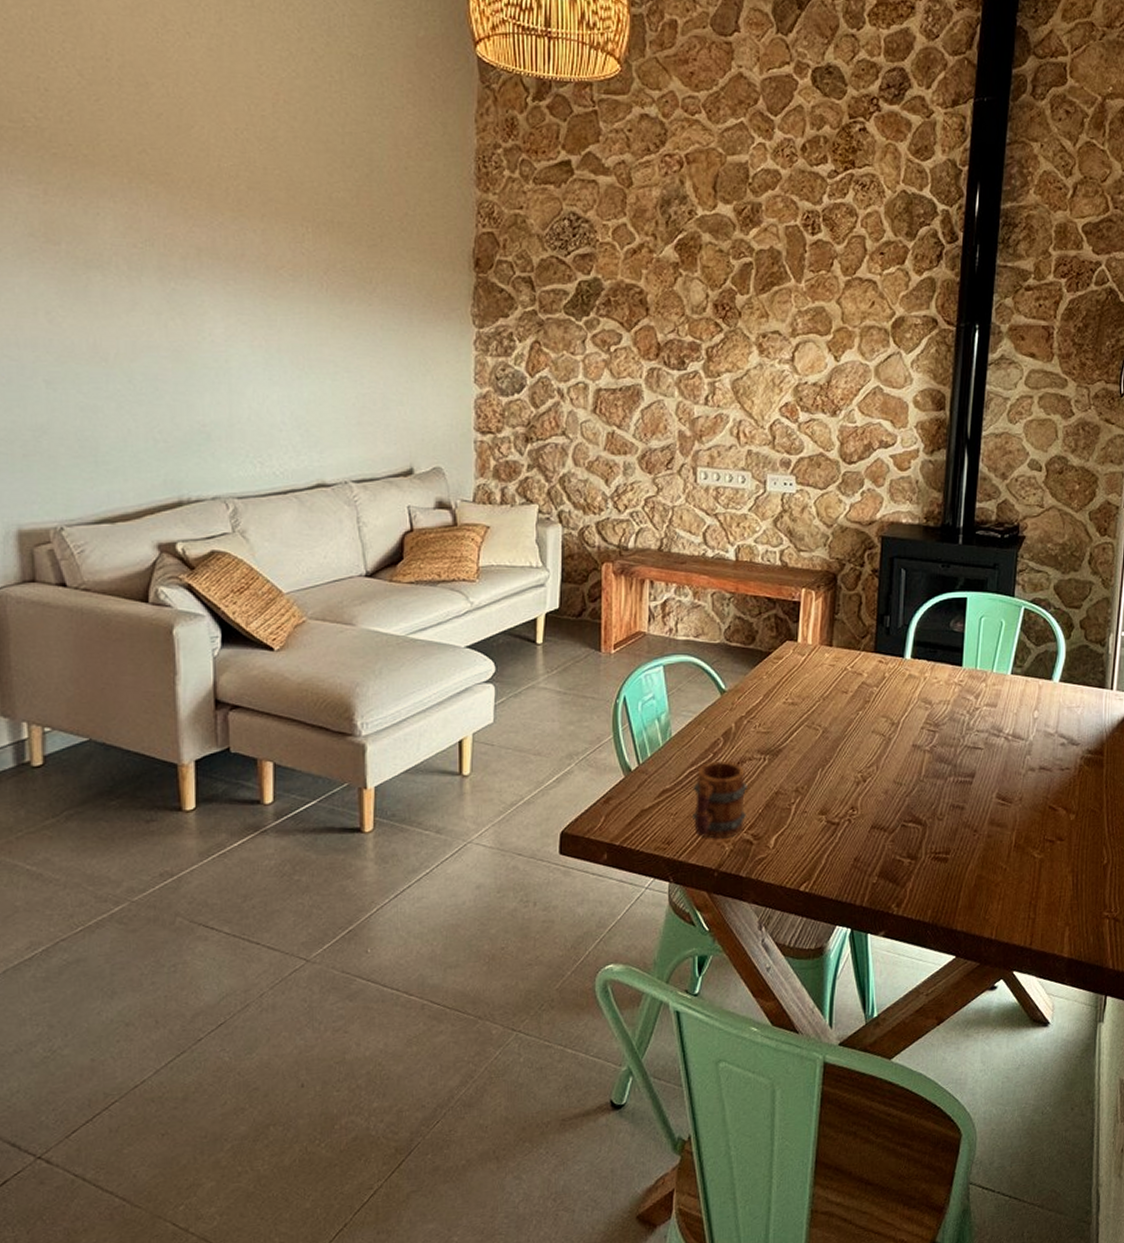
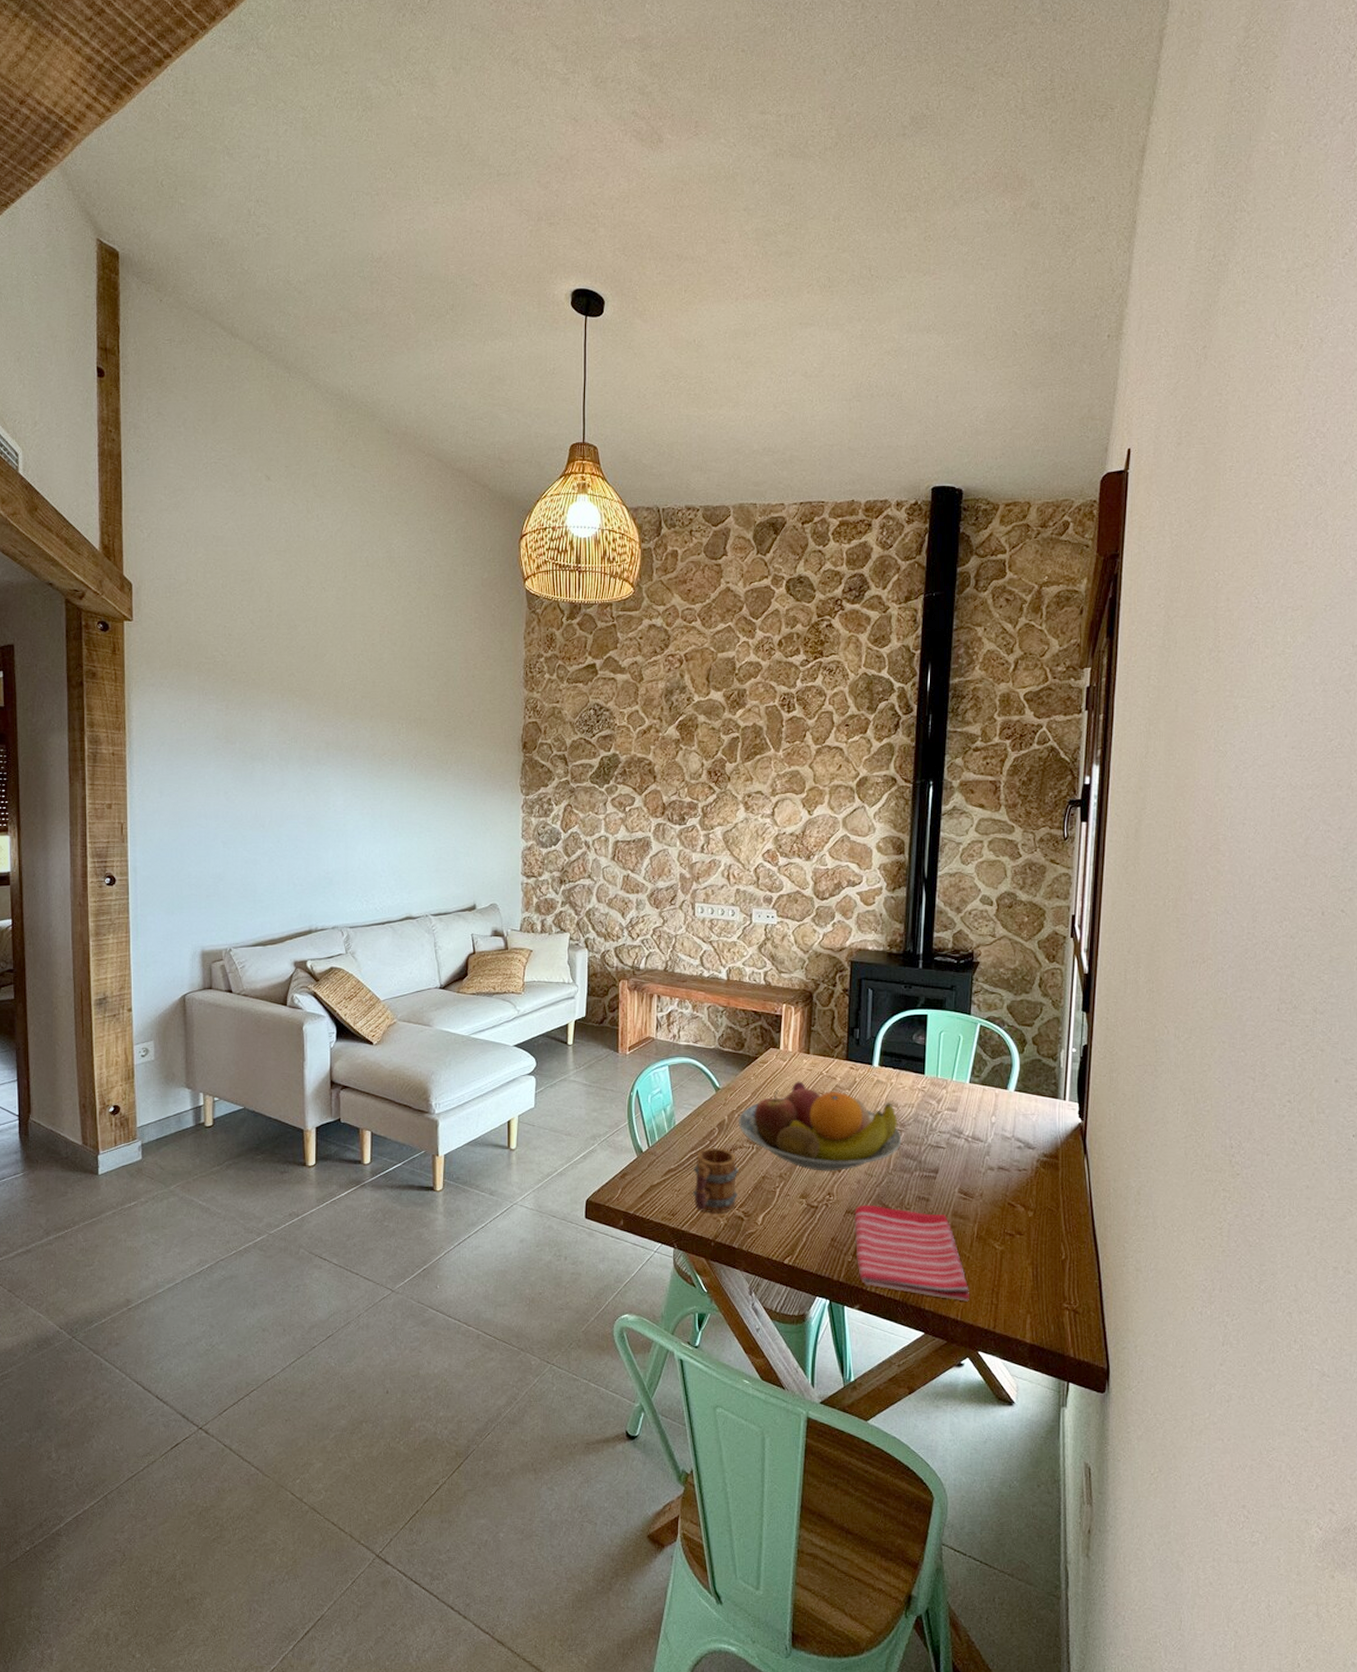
fruit bowl: none [748,679,935,782] -> present [739,1081,902,1171]
dish towel: none [880,817,1005,918] -> present [854,1204,969,1302]

